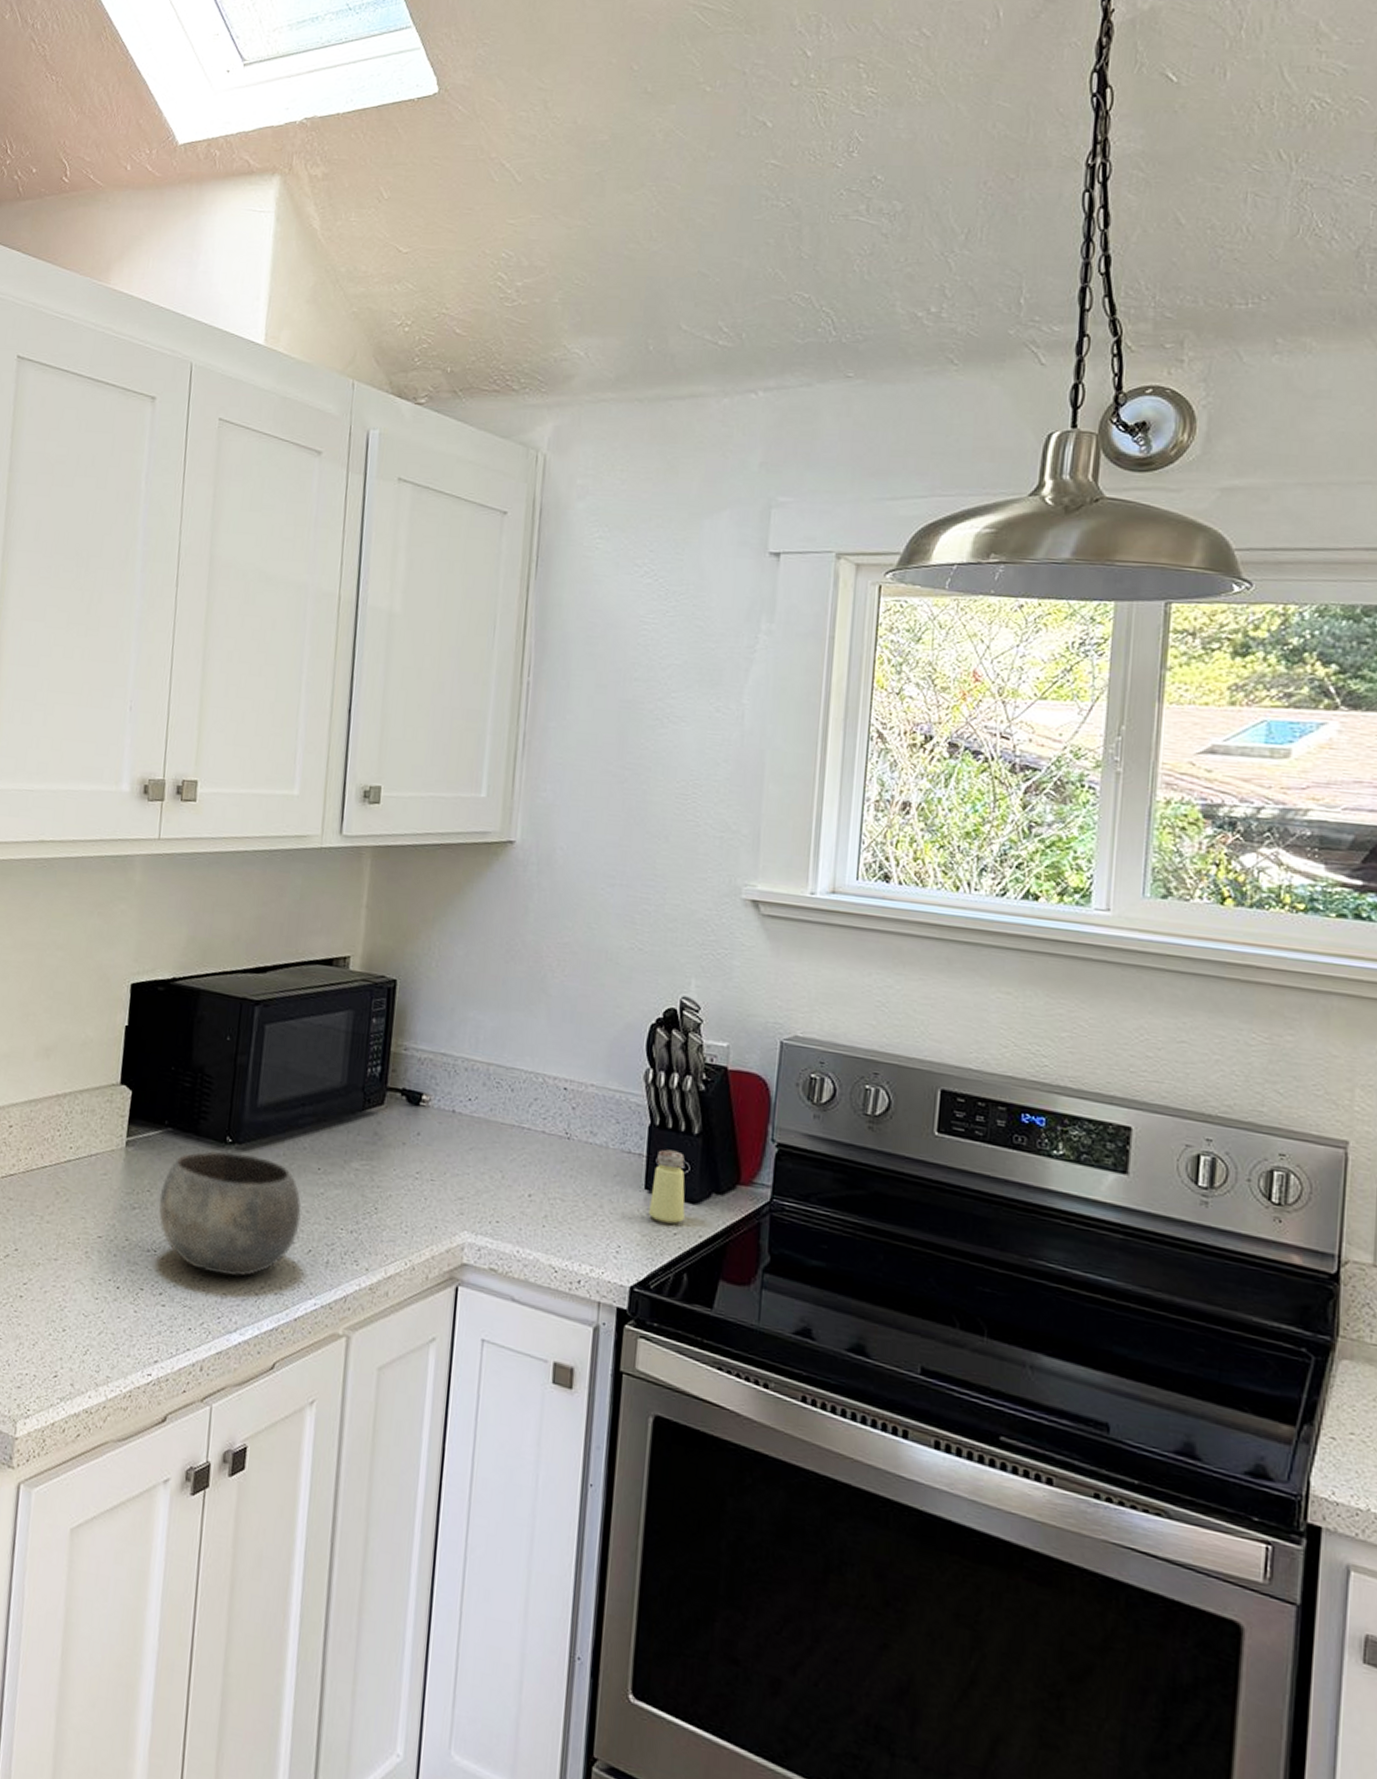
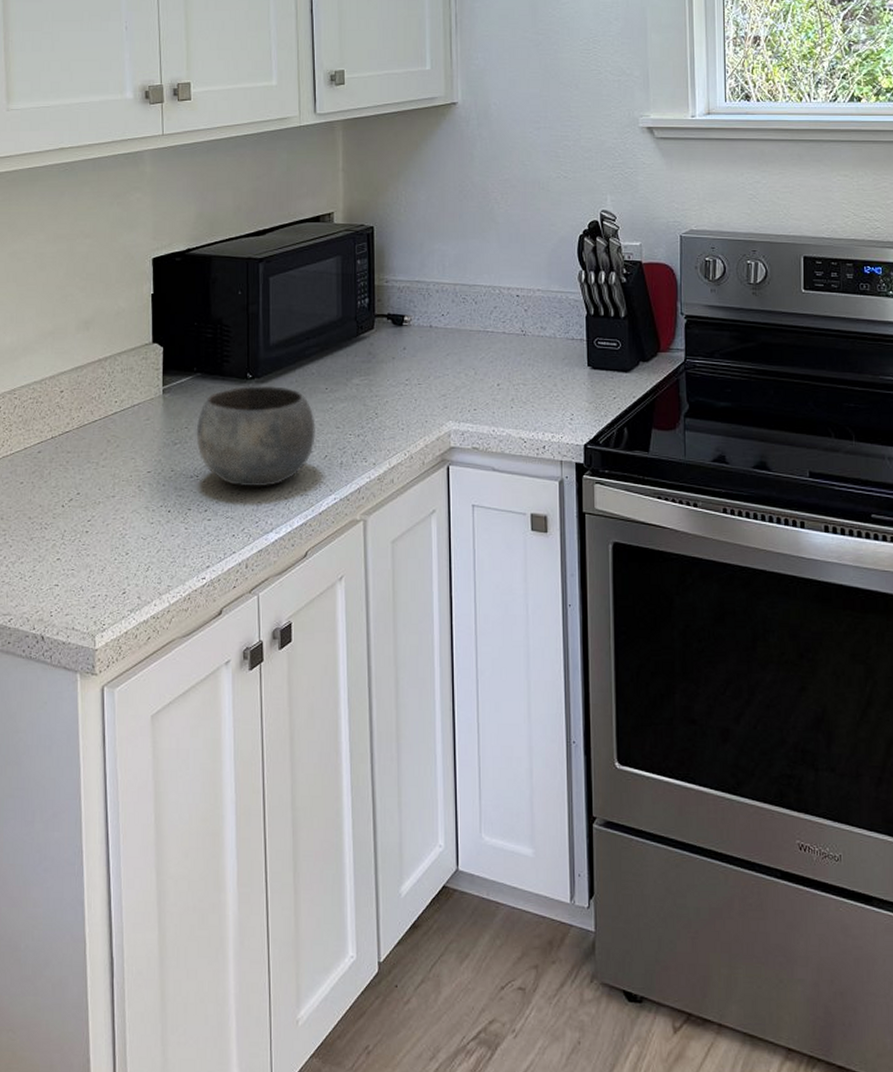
saltshaker: present [649,1149,686,1224] -> none [593,332,620,391]

